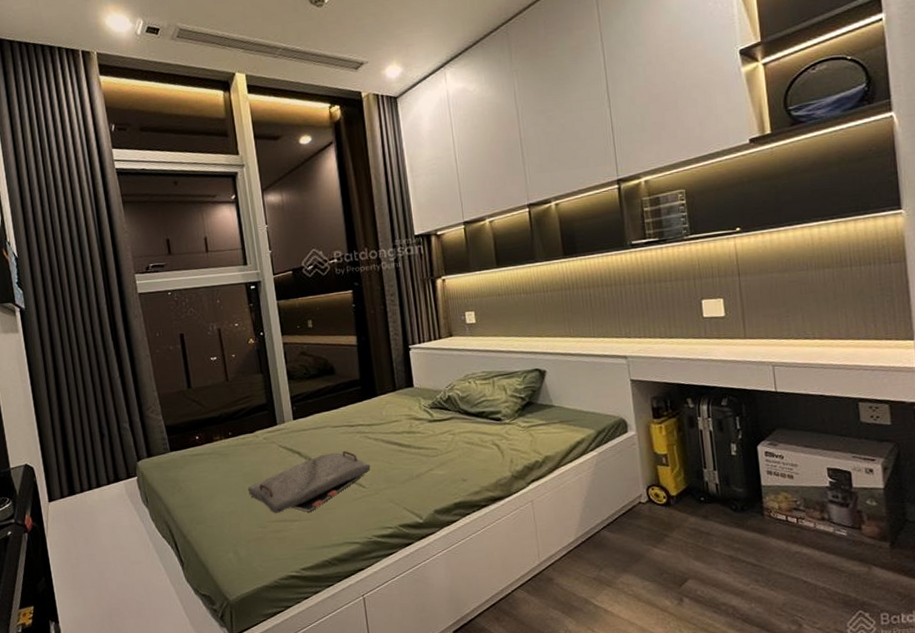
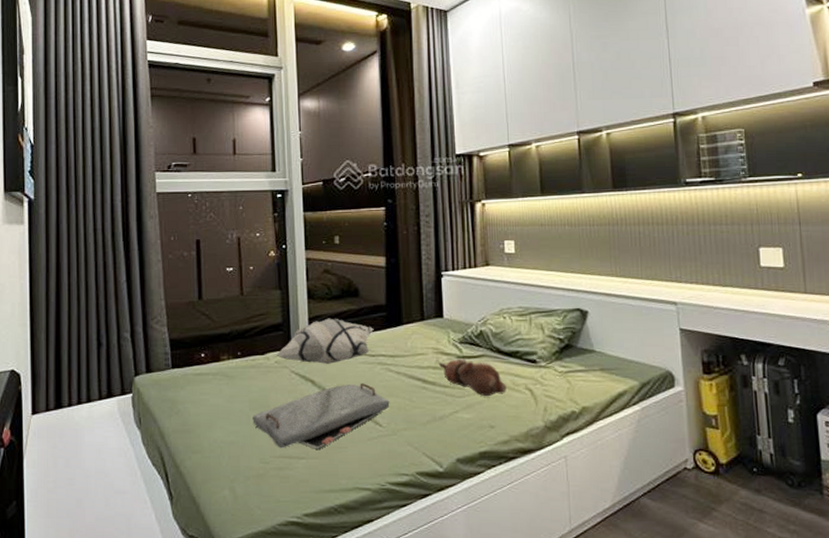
decorative pillow: none [264,395,351,437] -> present [277,318,374,364]
teddy bear: none [412,422,475,454] -> present [438,358,506,397]

